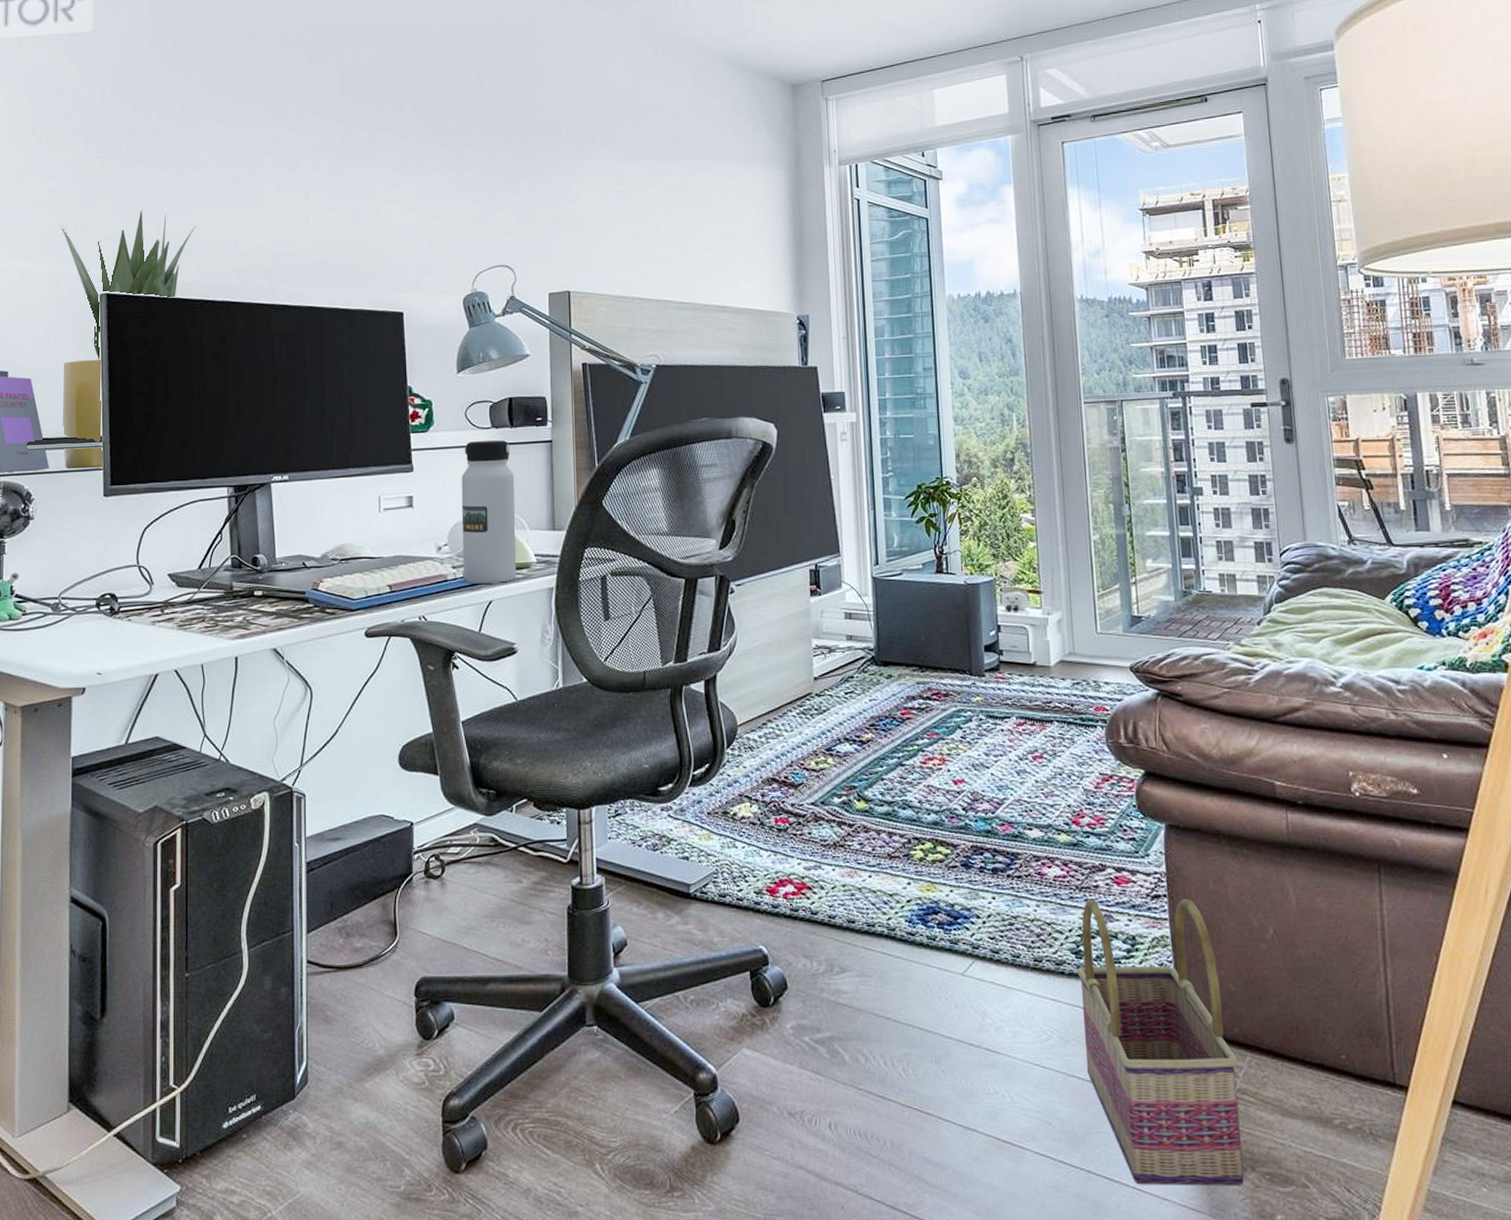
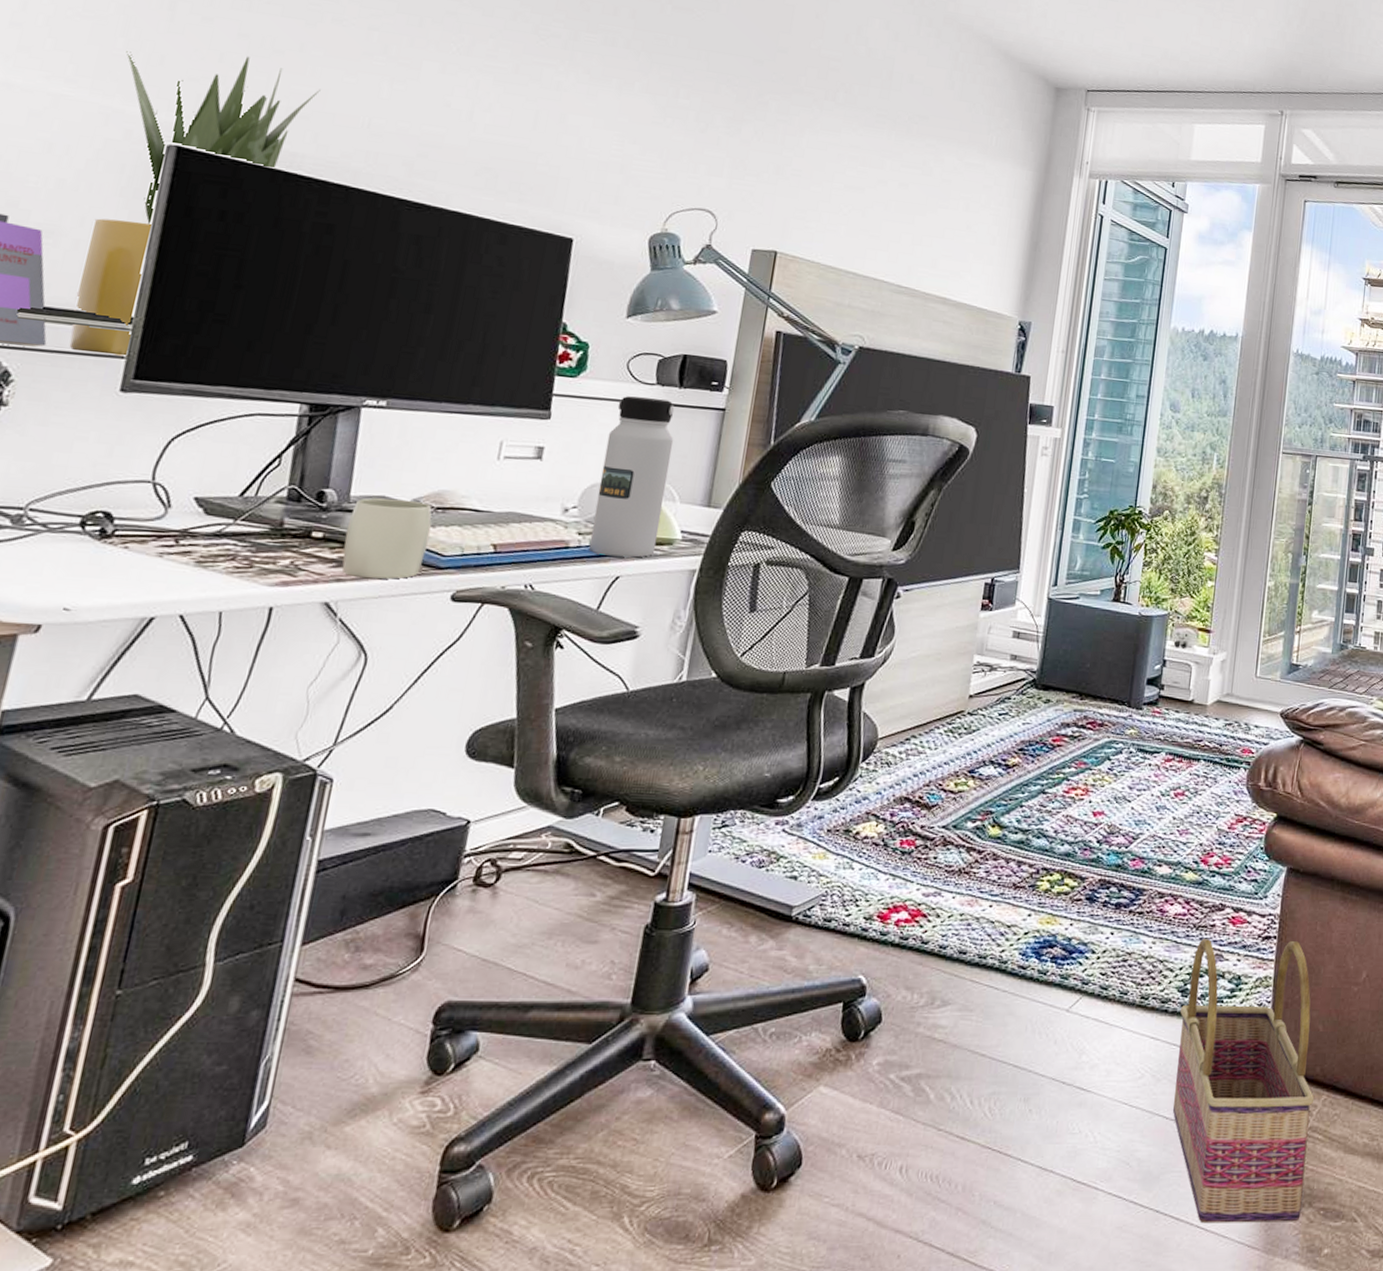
mug: none [278,555,340,626] -> present [342,498,432,579]

